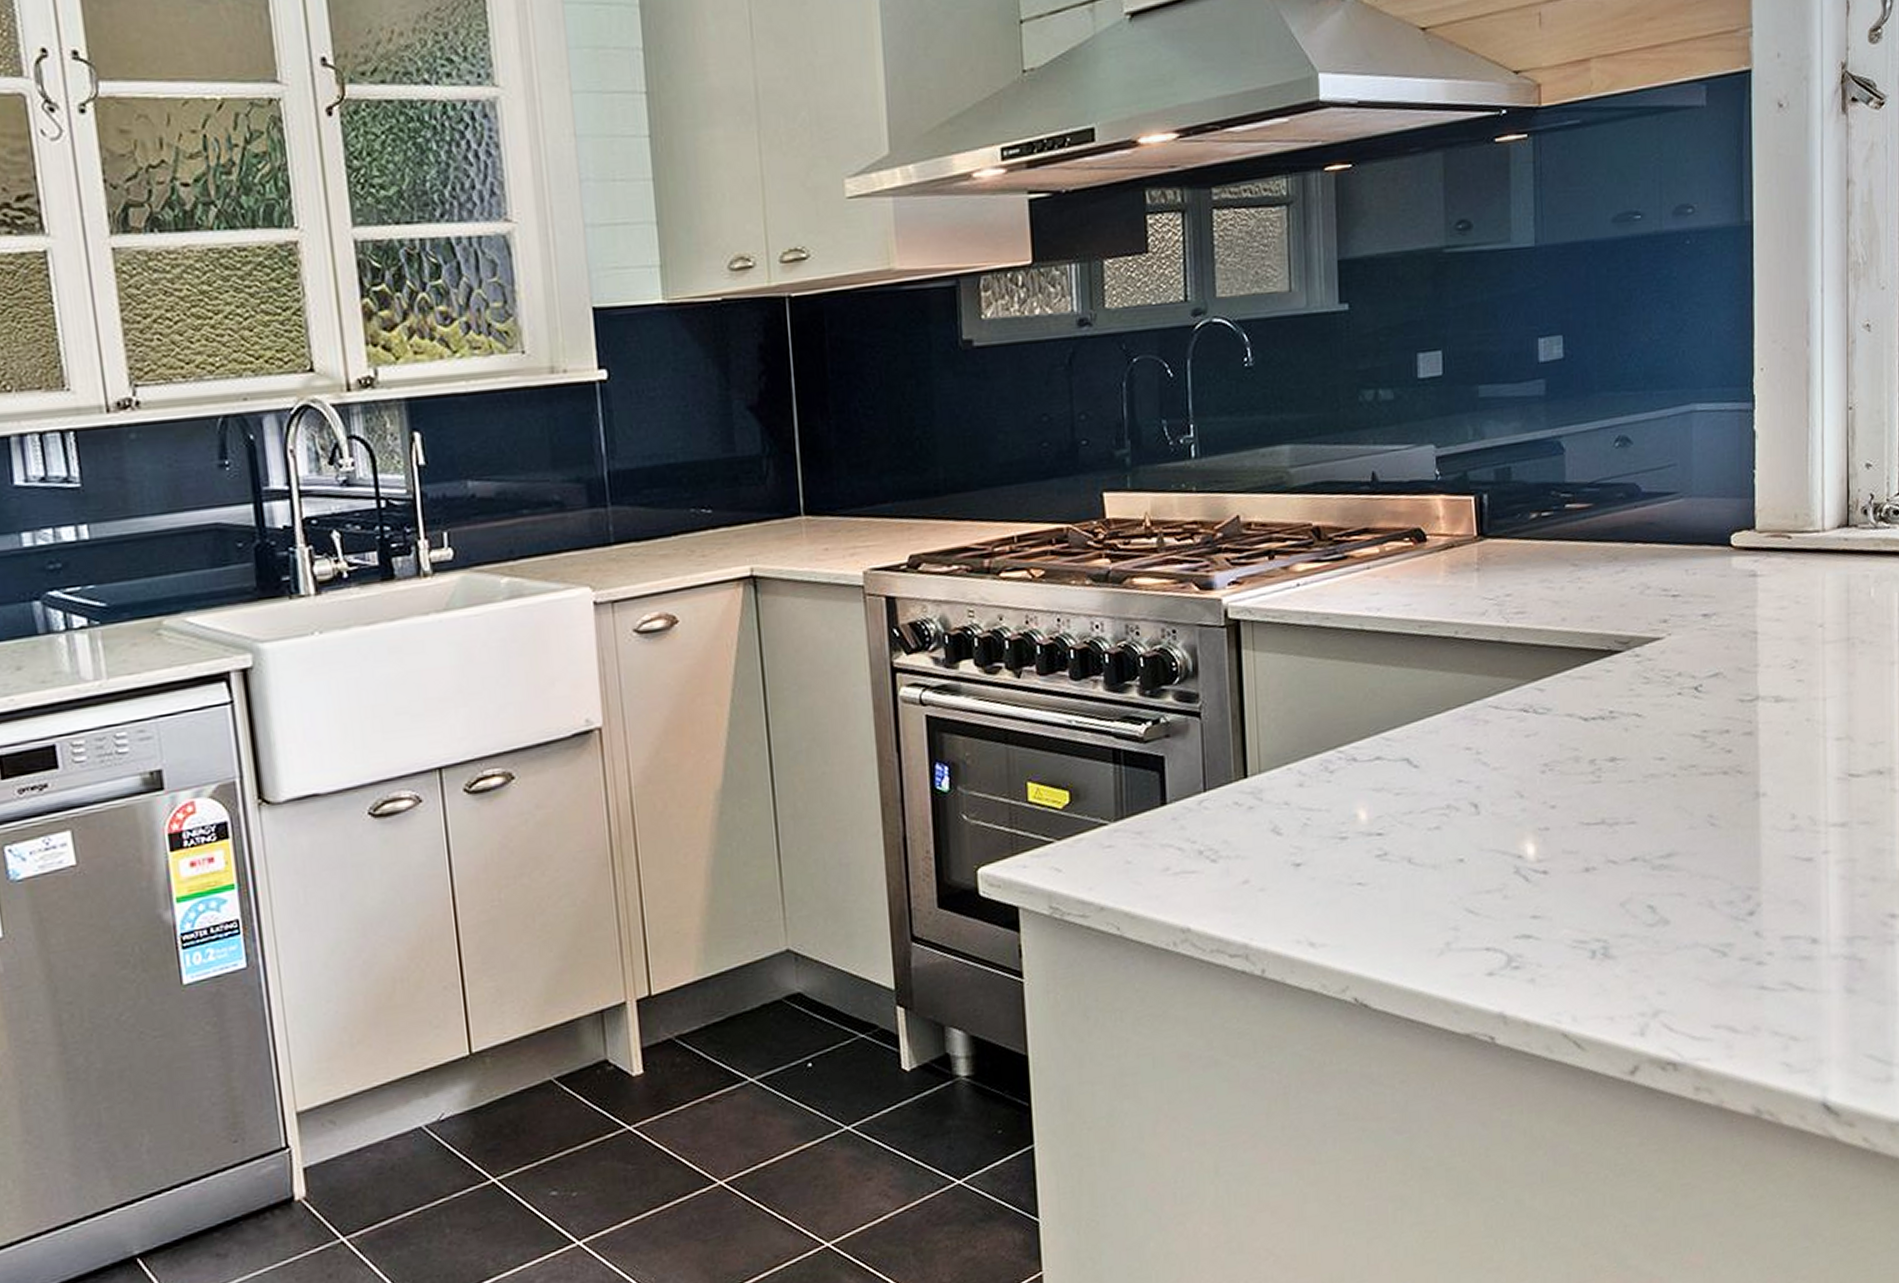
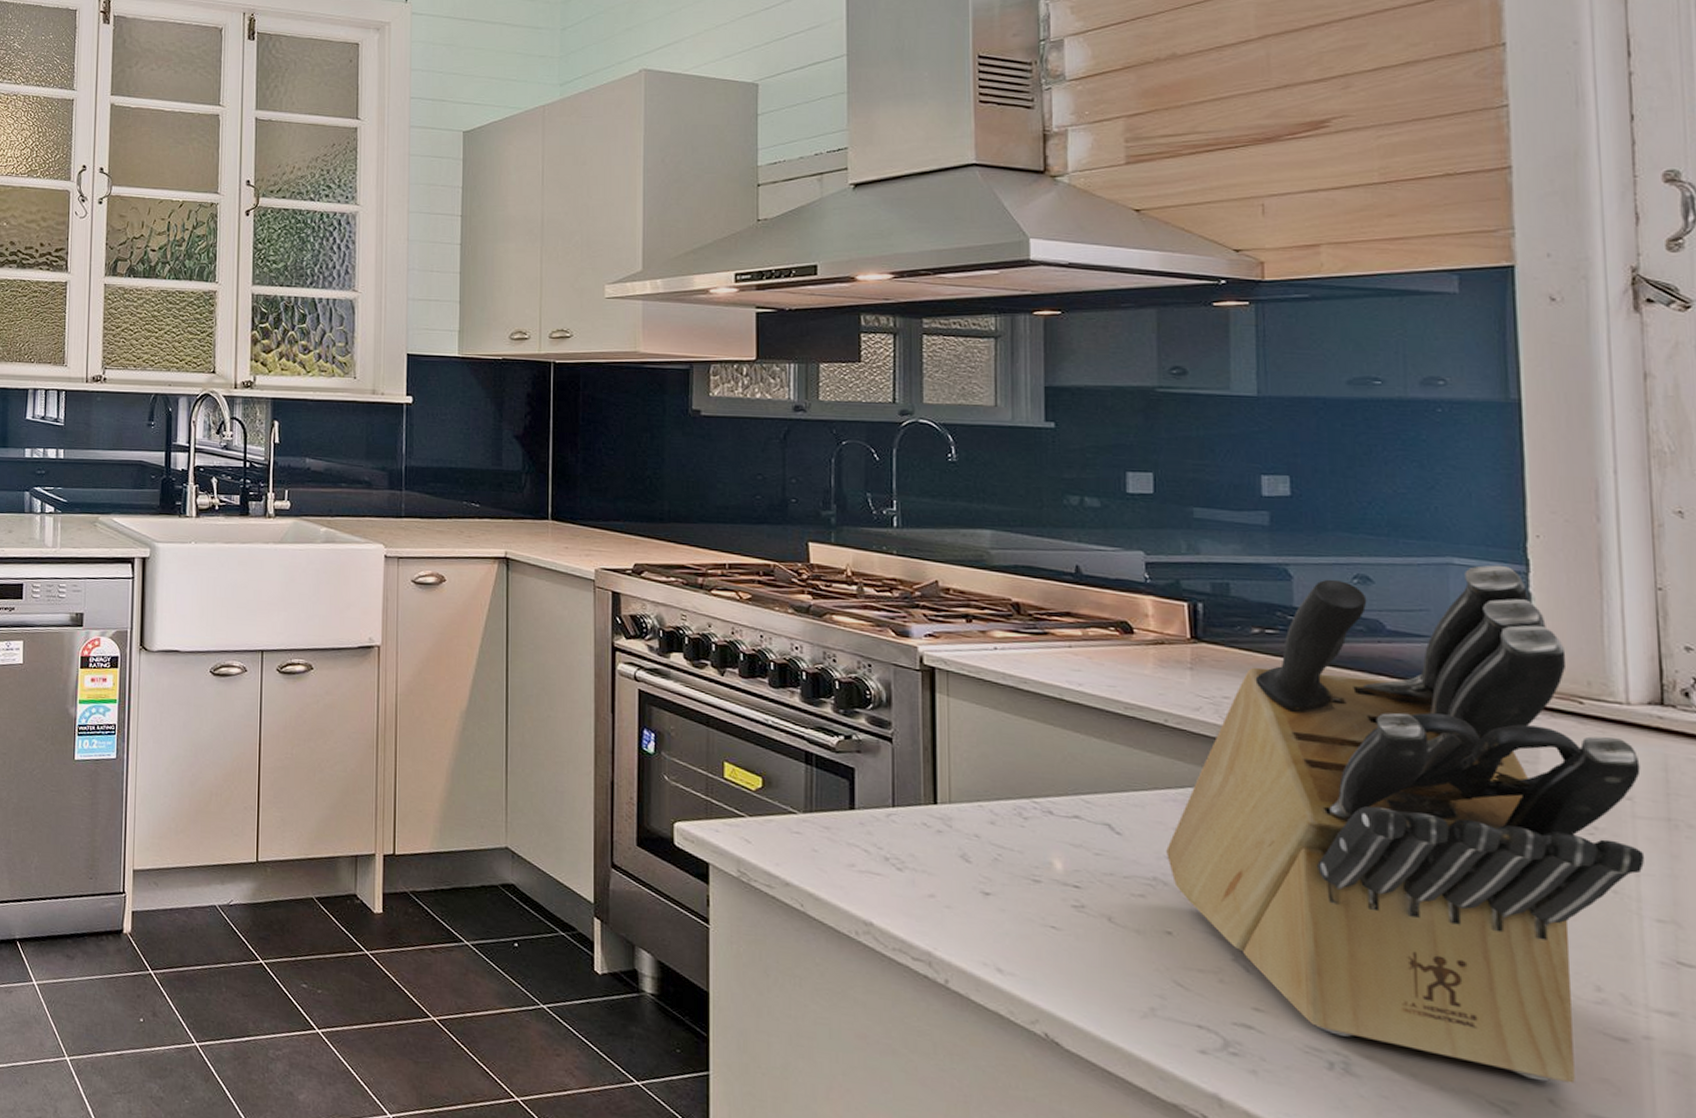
knife block: none [1458,405,1830,923] -> present [1166,565,1645,1084]

